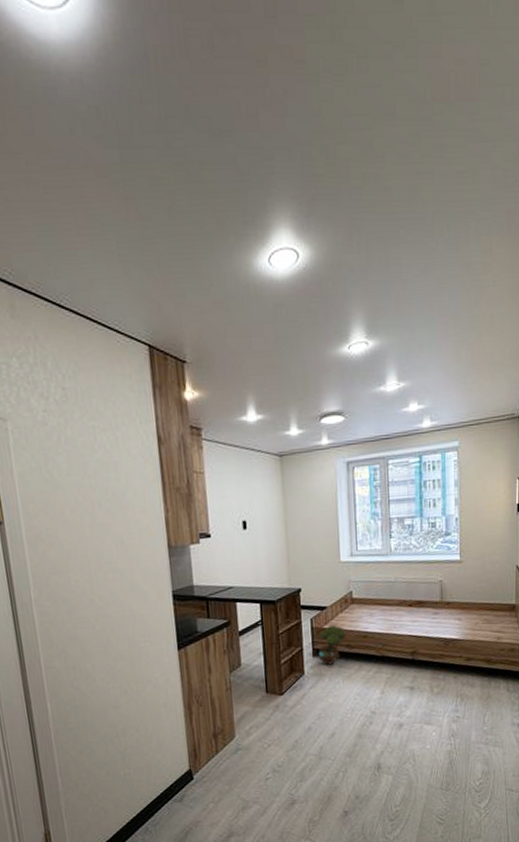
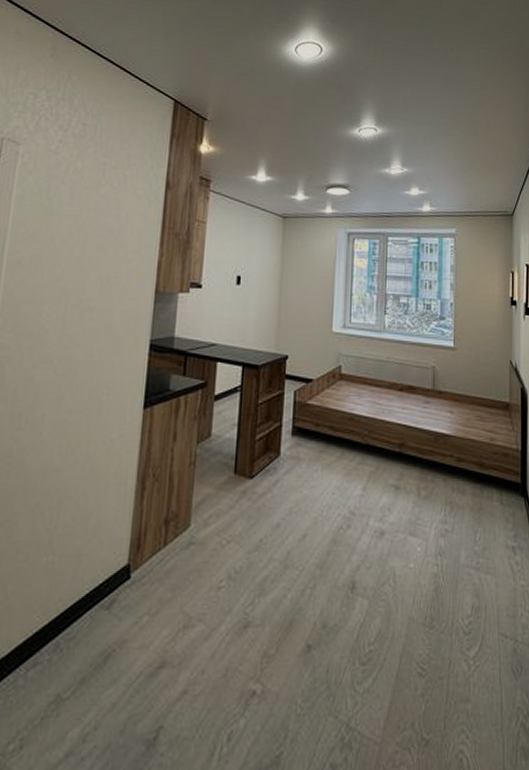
decorative tree: present [318,624,346,665] -> none [297,400,331,448]

